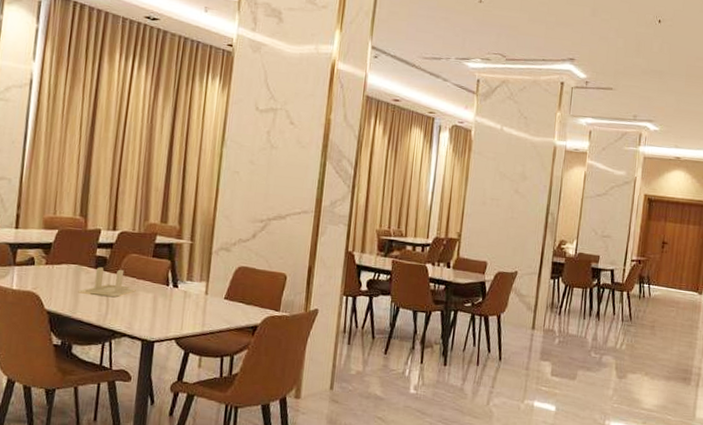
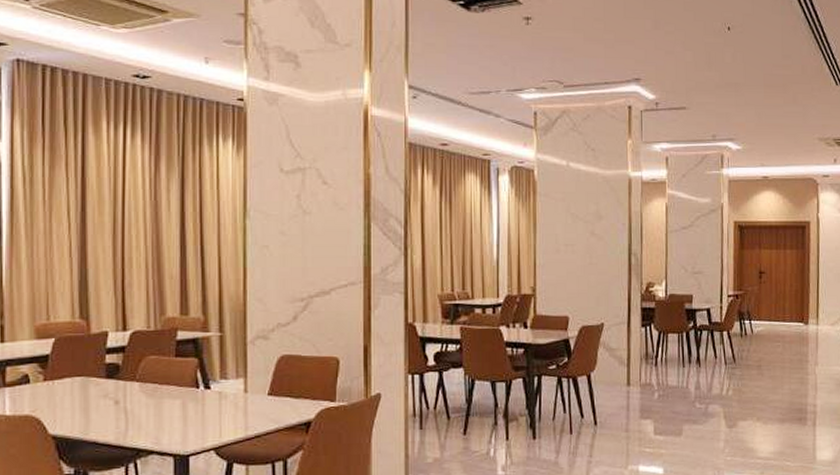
napkin holder: present [78,267,136,298] -> none [88,375,160,410]

